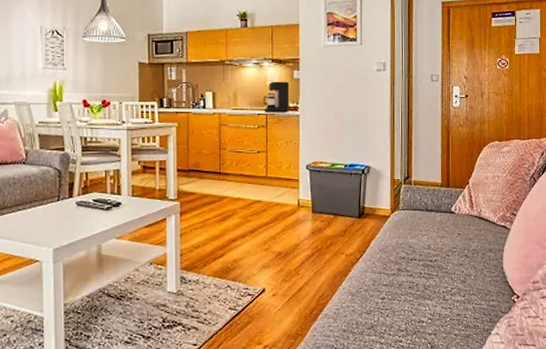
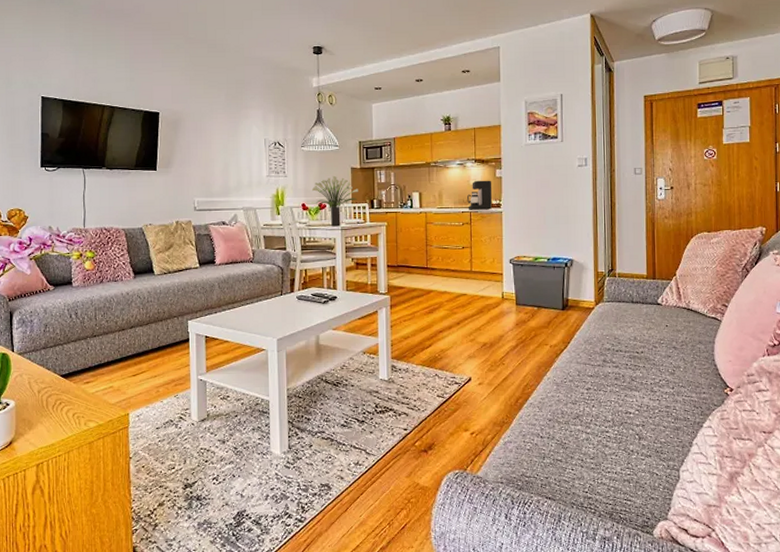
flower arrangement: none [94,70,146,126] -> present [311,175,358,227]

